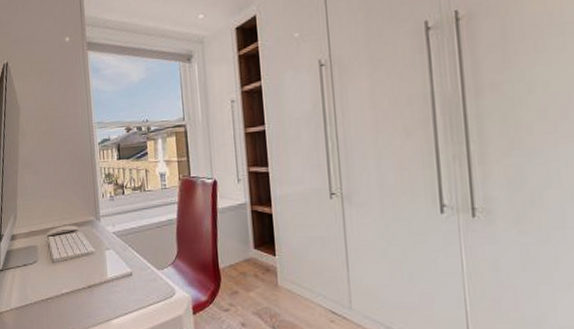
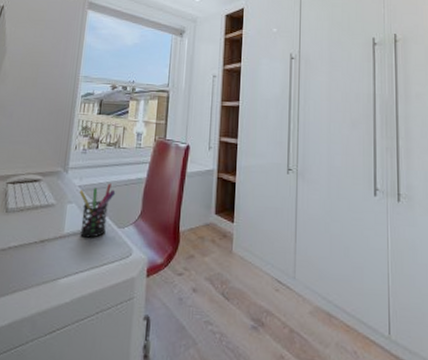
pen holder: none [114,227,150,281] -> present [79,183,116,238]

